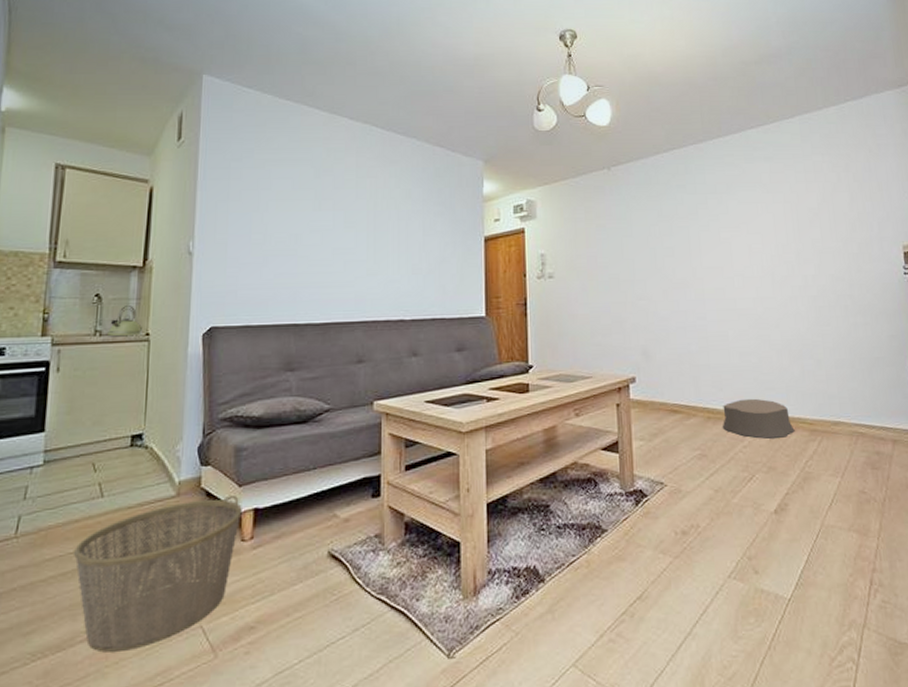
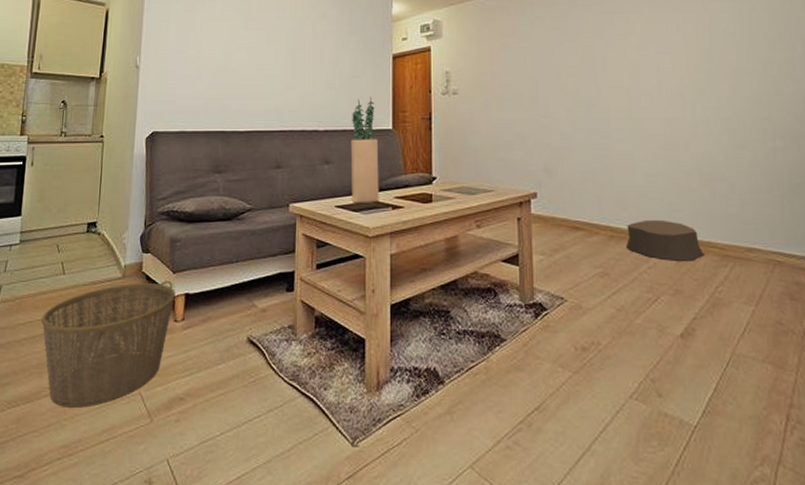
kettle: present [107,306,143,337] -> none [71,111,99,138]
vase: none [440,282,473,398] -> present [350,96,379,204]

